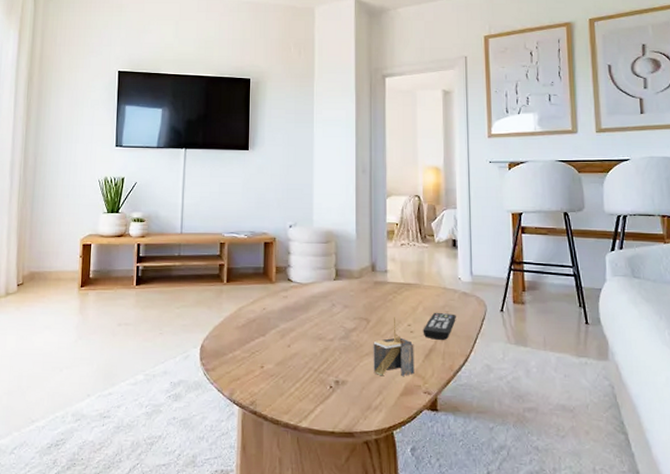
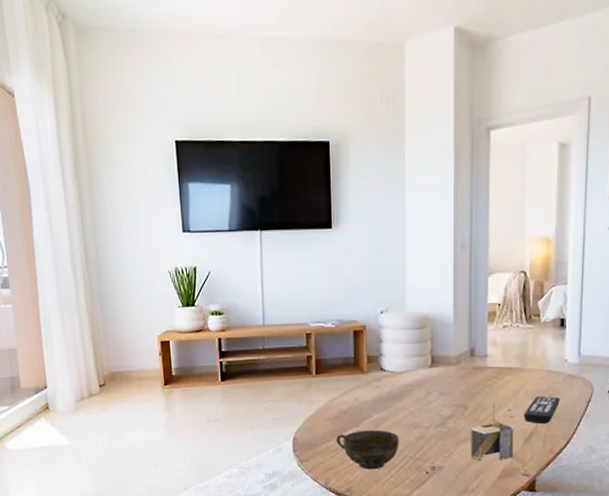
cup: none [243,340,304,382] -> present [336,430,399,470]

